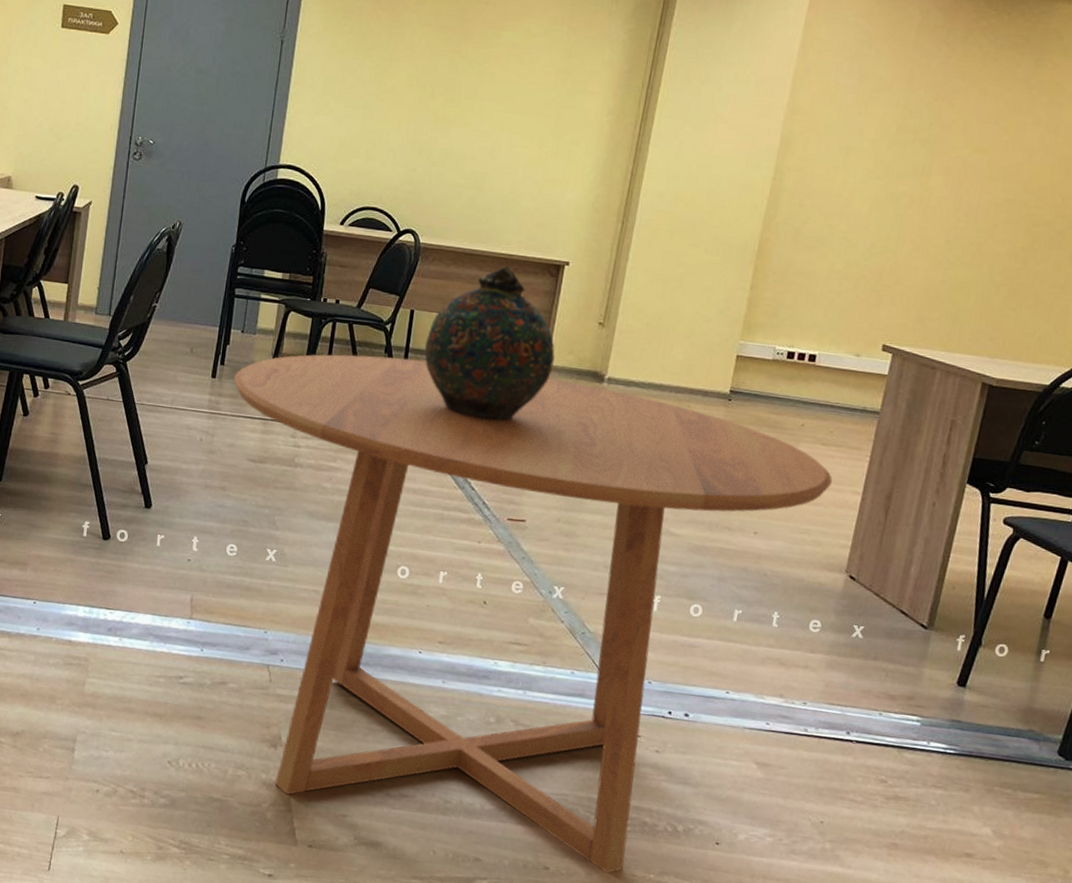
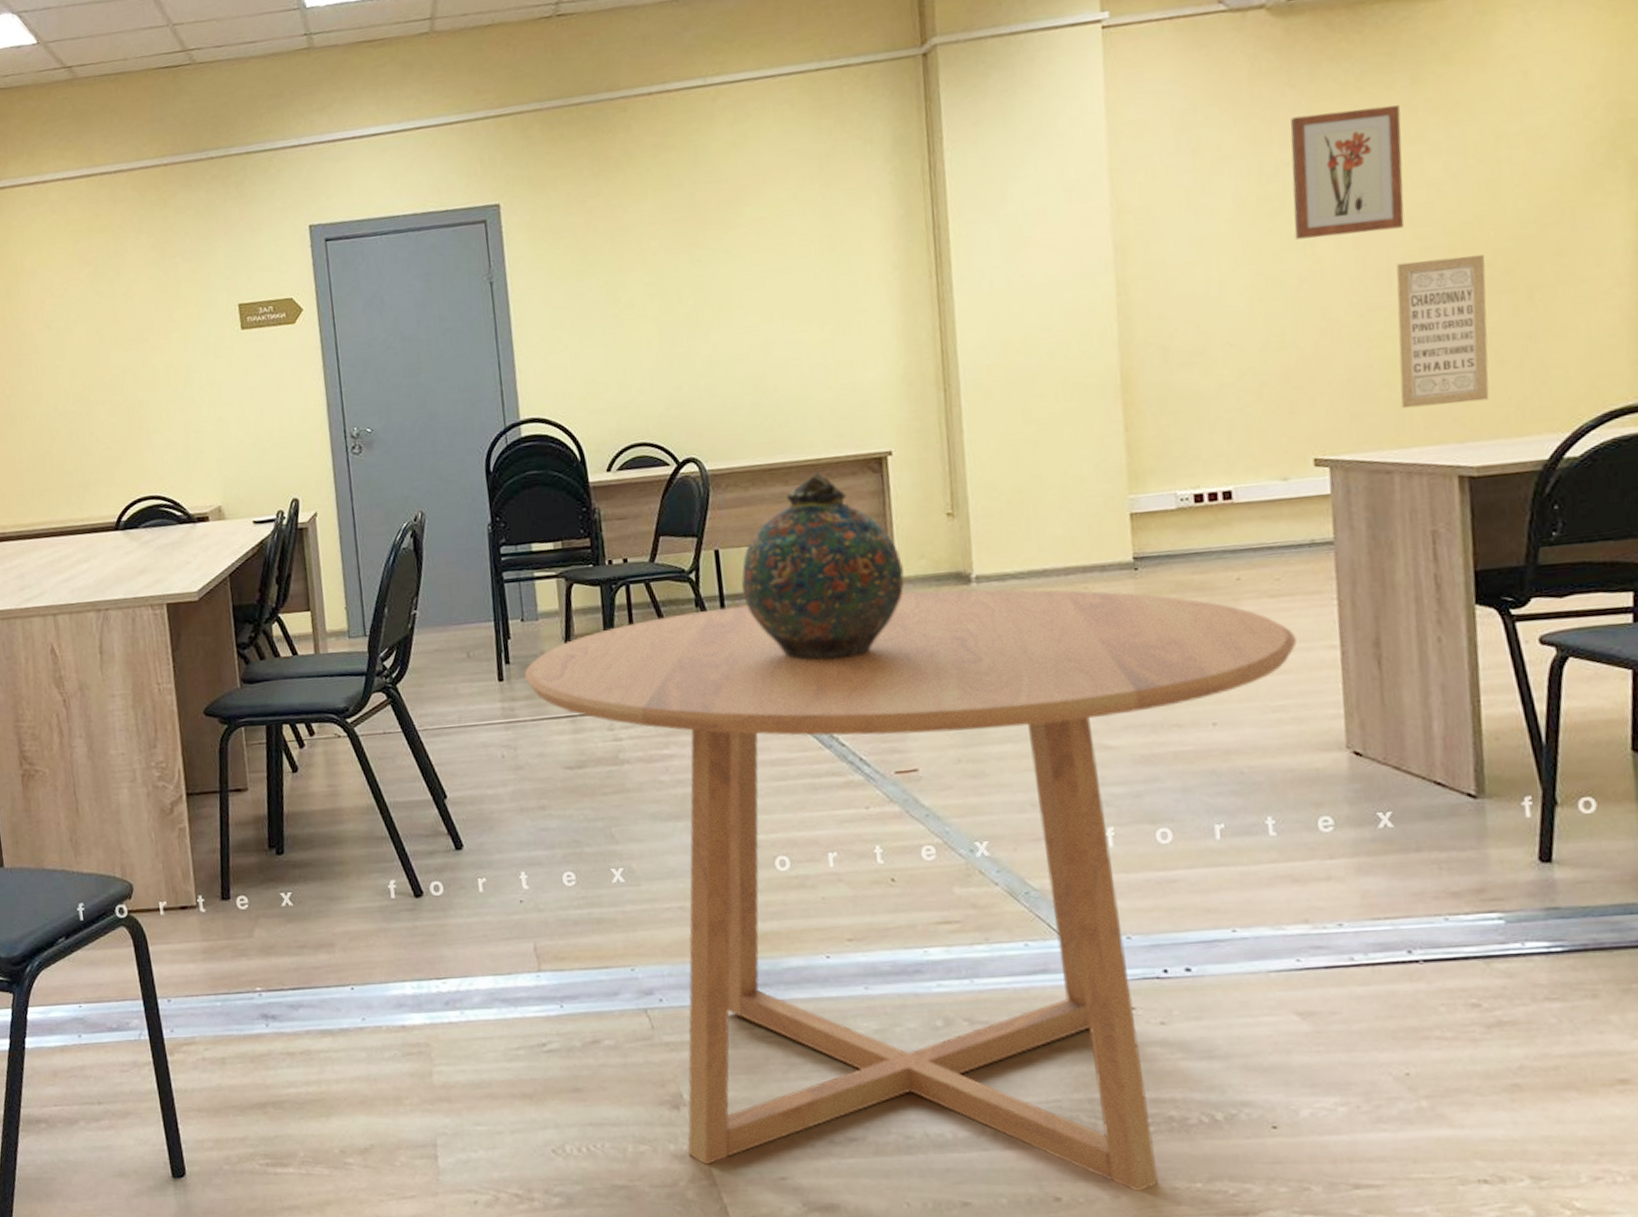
wall art: none [917,69,1021,179] -> present [1290,105,1405,240]
wall art: none [956,206,1049,329] -> present [1396,254,1490,409]

